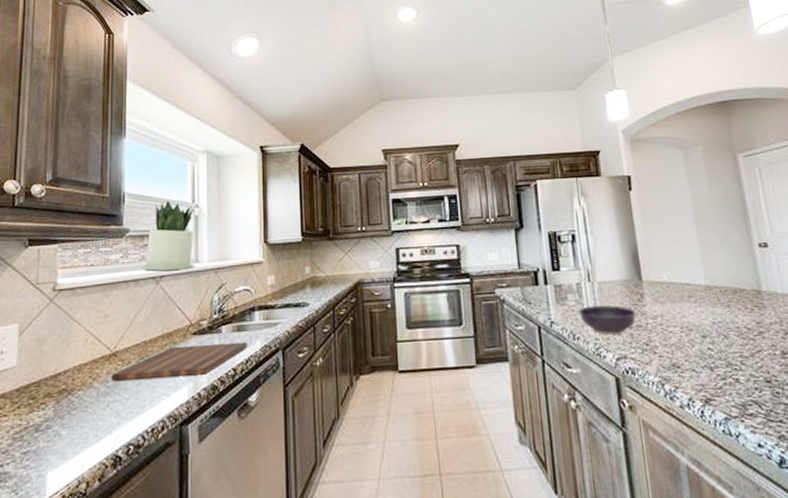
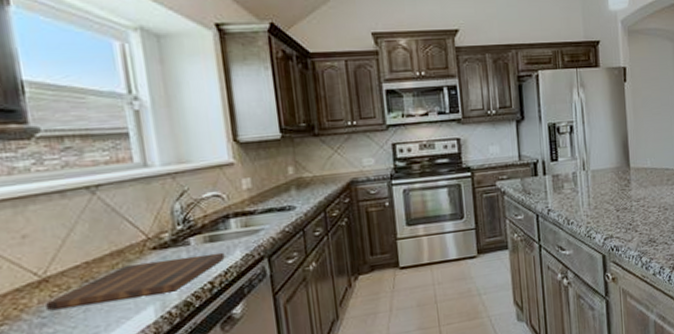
planter: present [140,200,195,272] -> none [64,91,144,180]
bowl: present [579,305,636,335] -> none [574,191,623,218]

